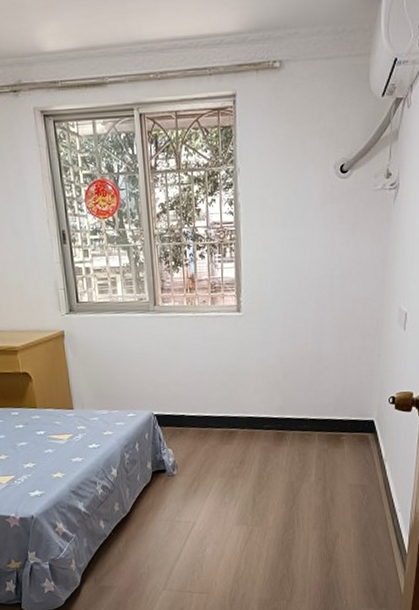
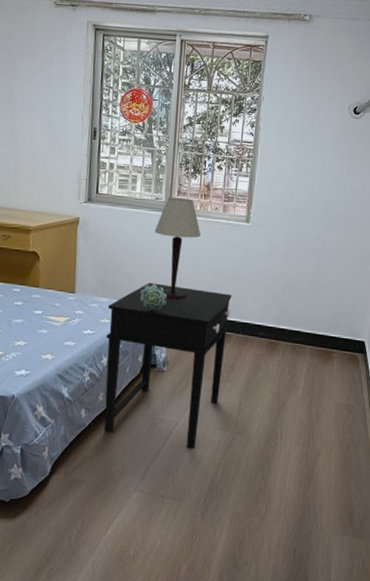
side table: none [108,388,234,546] -> present [104,282,232,449]
succulent plant: none [138,389,167,417] -> present [140,284,167,311]
table lamp: none [143,294,192,403] -> present [154,197,201,300]

